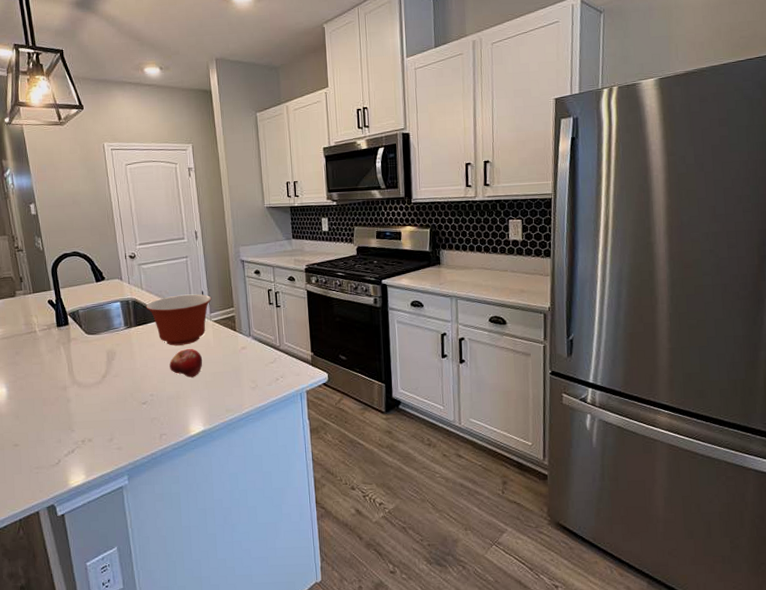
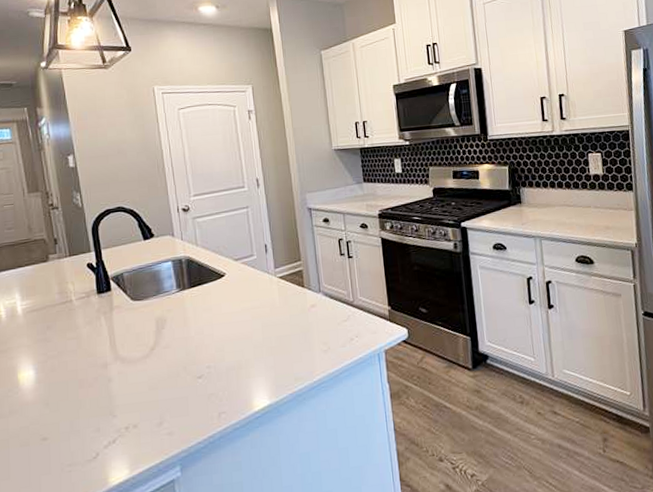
mixing bowl: present [145,294,212,346] -> none [201,248,276,308]
fruit: present [169,349,203,378] -> none [229,310,267,344]

